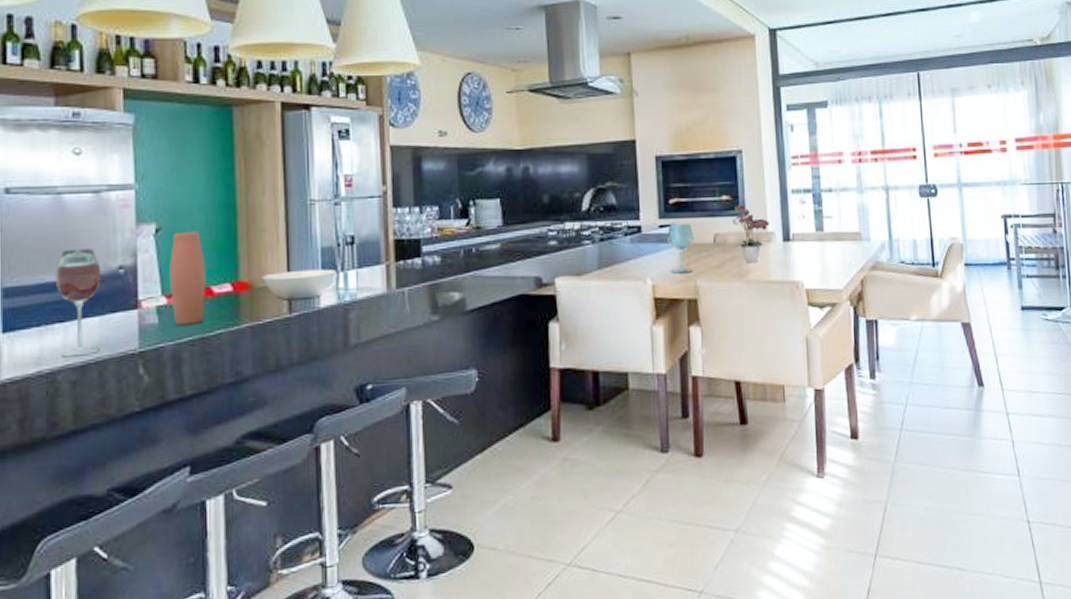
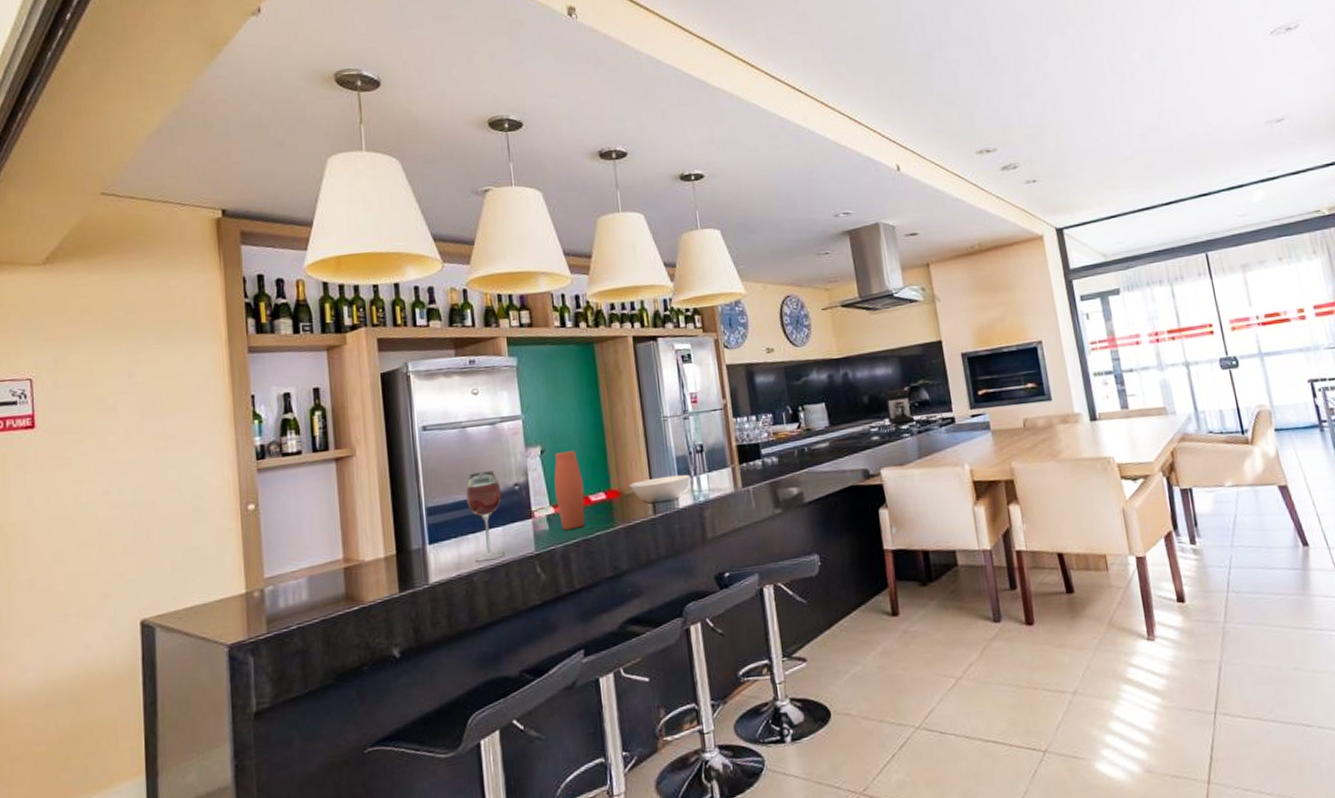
coffee maker: none [567,189,597,229] -> present [884,388,914,424]
wine glass: present [667,224,695,274] -> none [979,412,1007,458]
flower arrangement: present [733,204,769,264] -> none [1039,390,1075,444]

